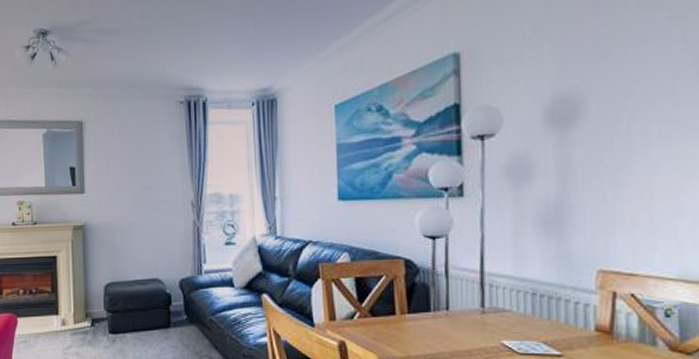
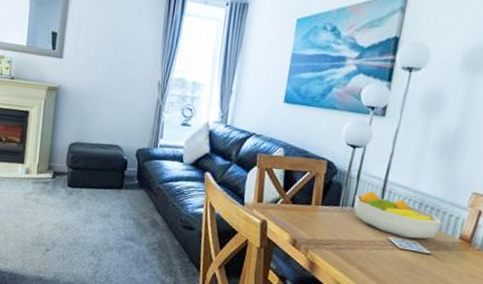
fruit bowl: none [447,286,567,340] -> present [354,190,442,239]

